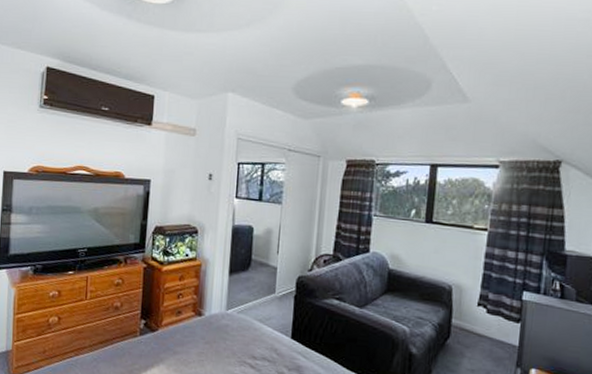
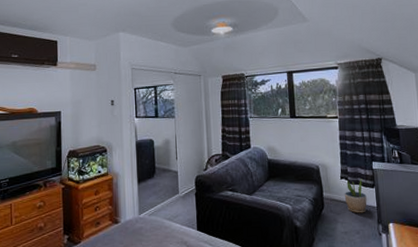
potted plant: none [478,309,508,351] -> present [344,179,367,214]

